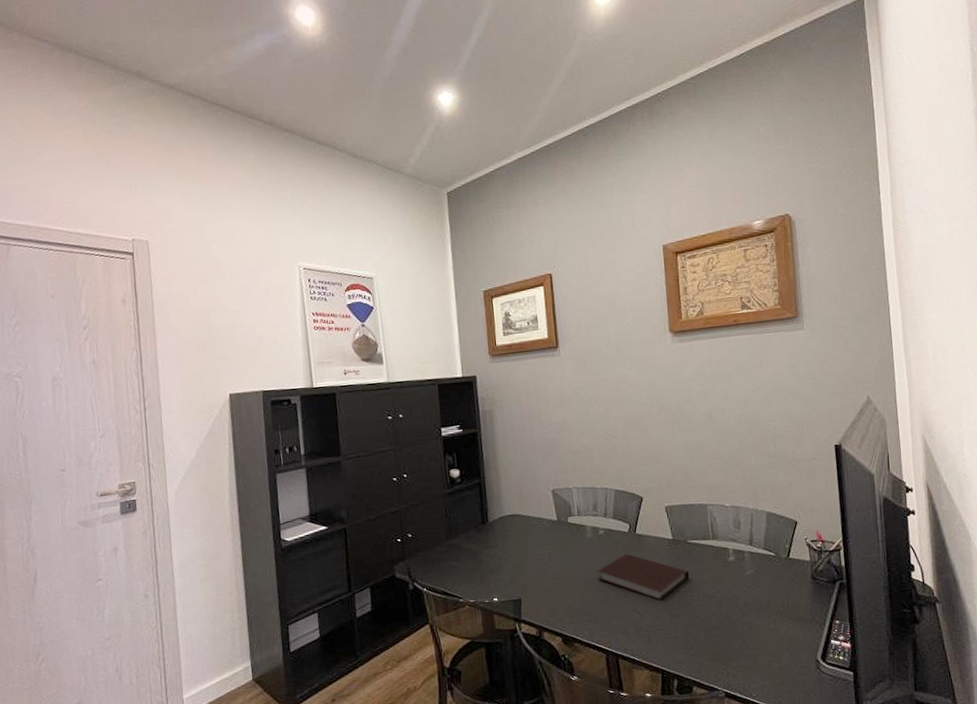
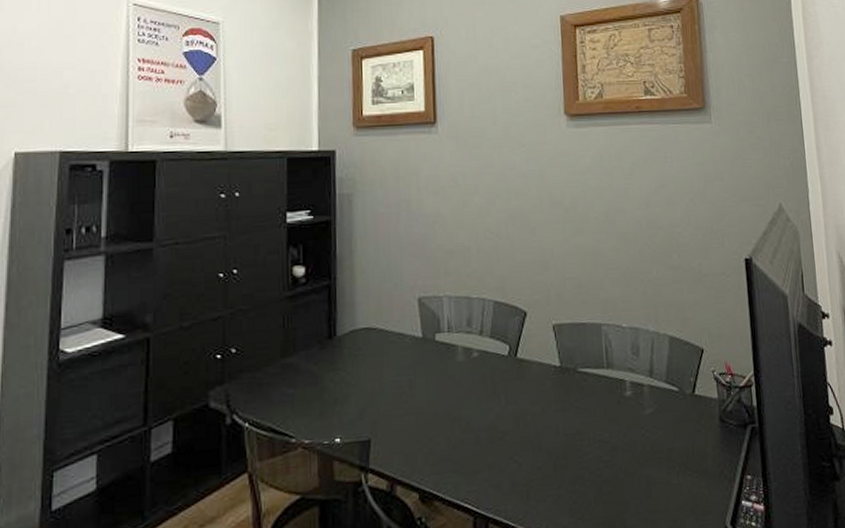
notebook: present [597,553,690,602] -> none [468,383,579,447]

